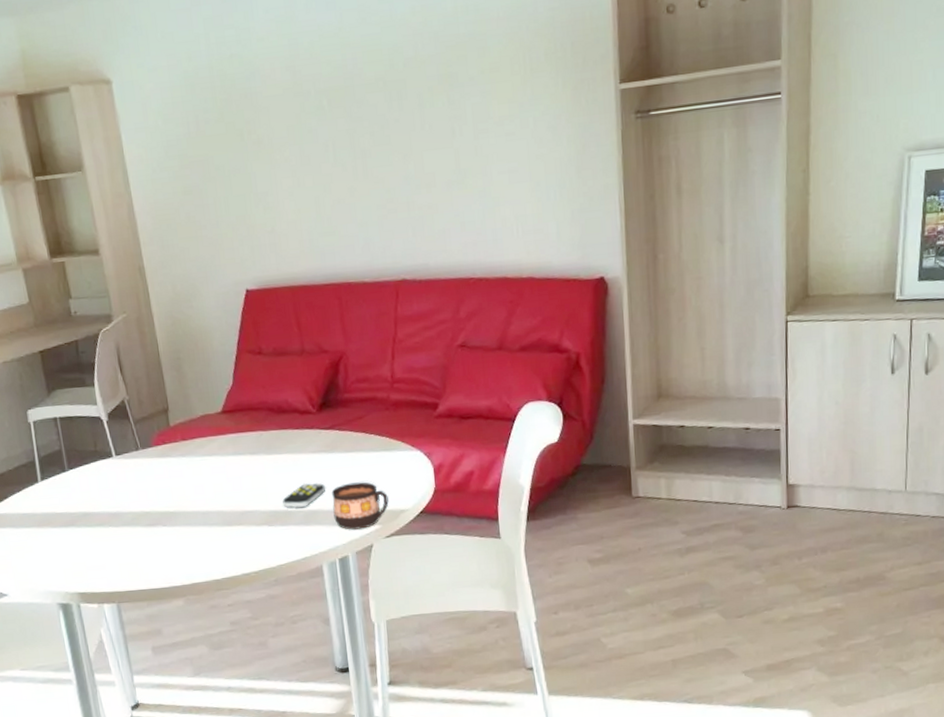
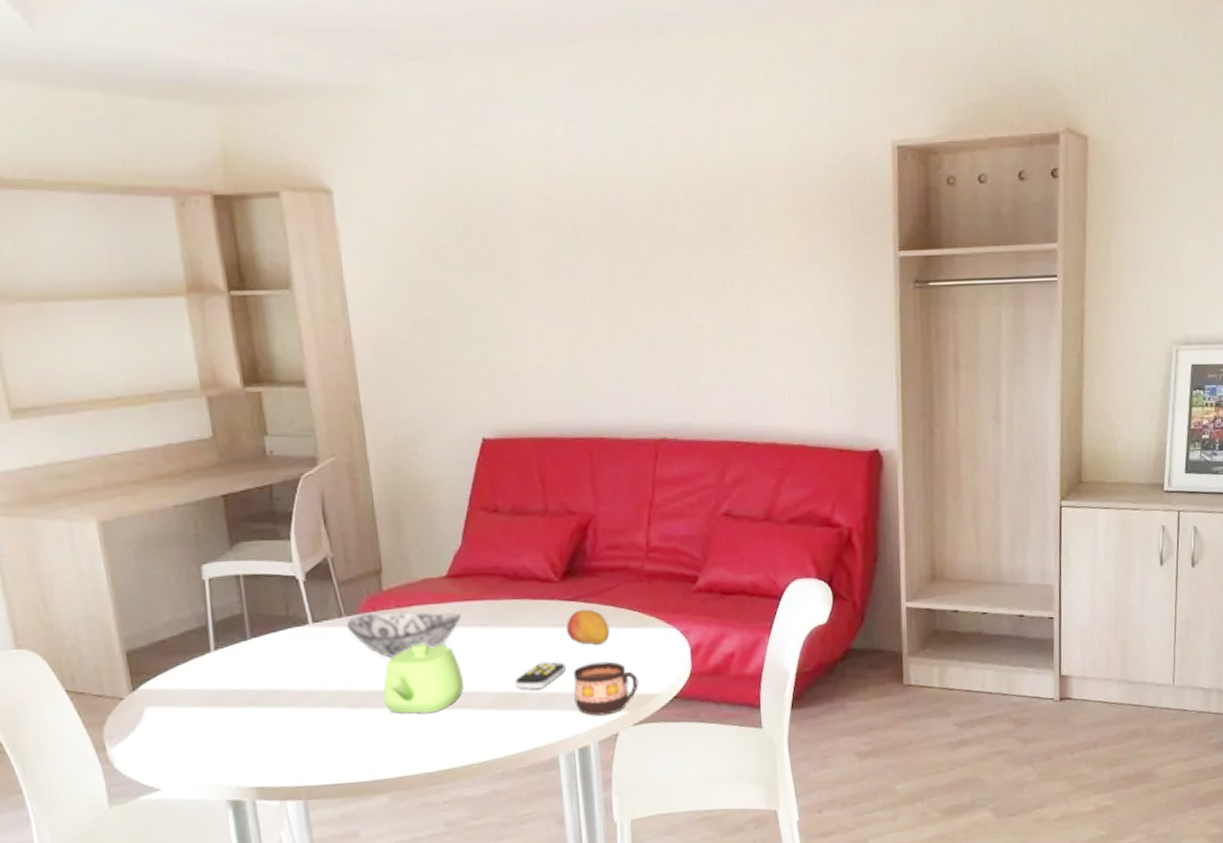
decorative bowl: none [142,443,235,483] -> present [346,611,461,658]
teapot: none [175,470,240,531] -> present [383,643,463,714]
fruit: none [324,436,362,468] -> present [567,609,610,645]

